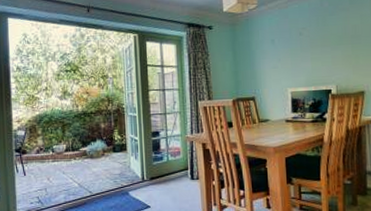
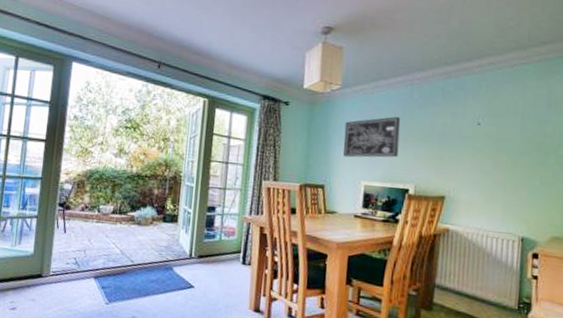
wall art: none [266,26,317,69] -> present [343,117,401,158]

